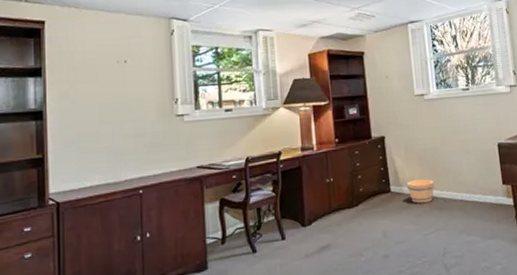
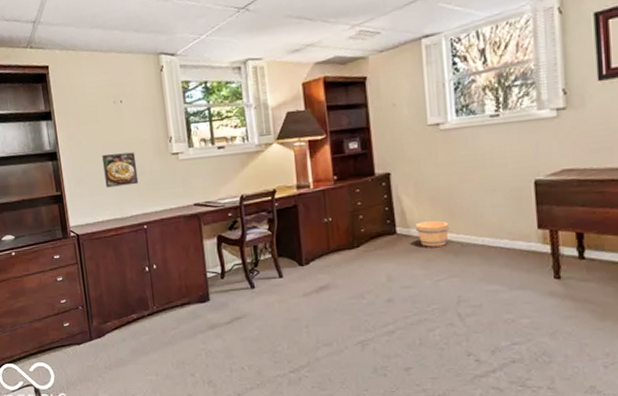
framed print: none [98,113,138,150] -> present [102,152,139,188]

